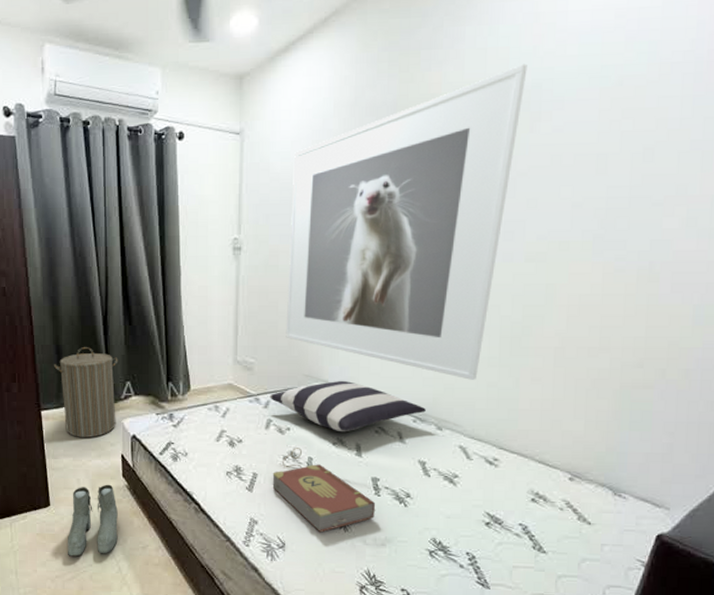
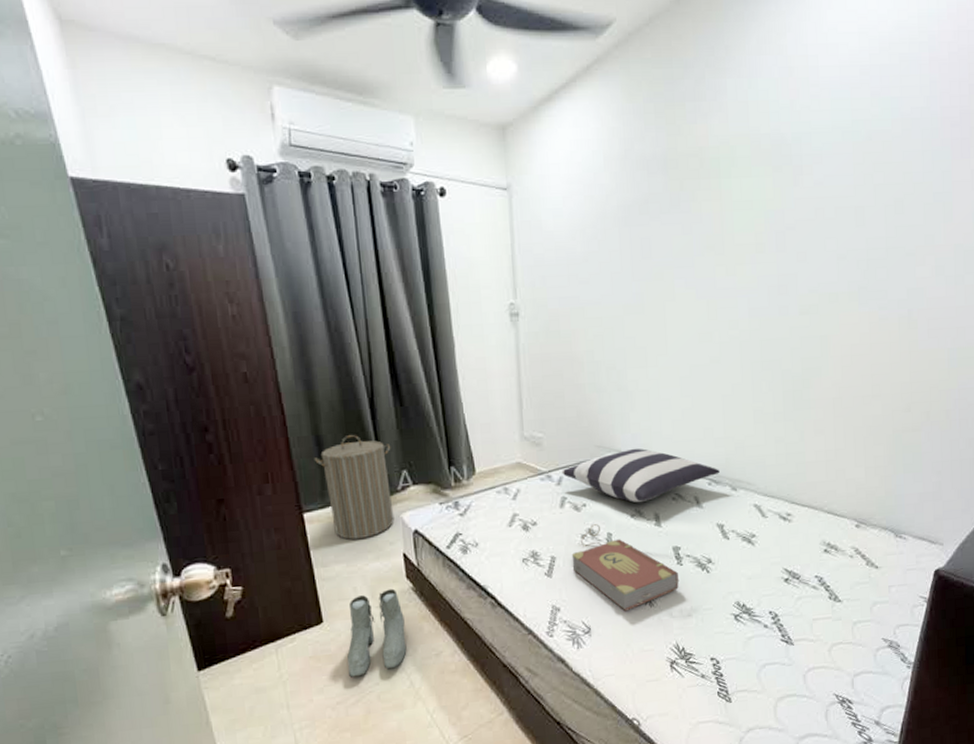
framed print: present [286,64,528,380] -> none [567,117,787,437]

